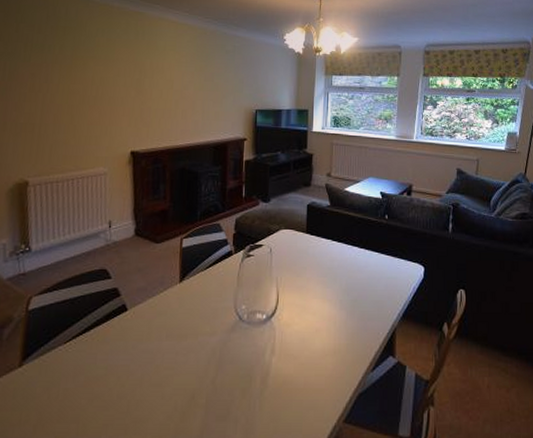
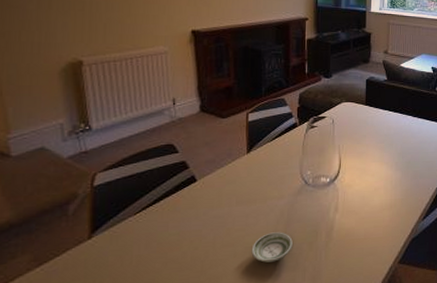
saucer: none [179,373,224,408] -> present [251,232,293,263]

